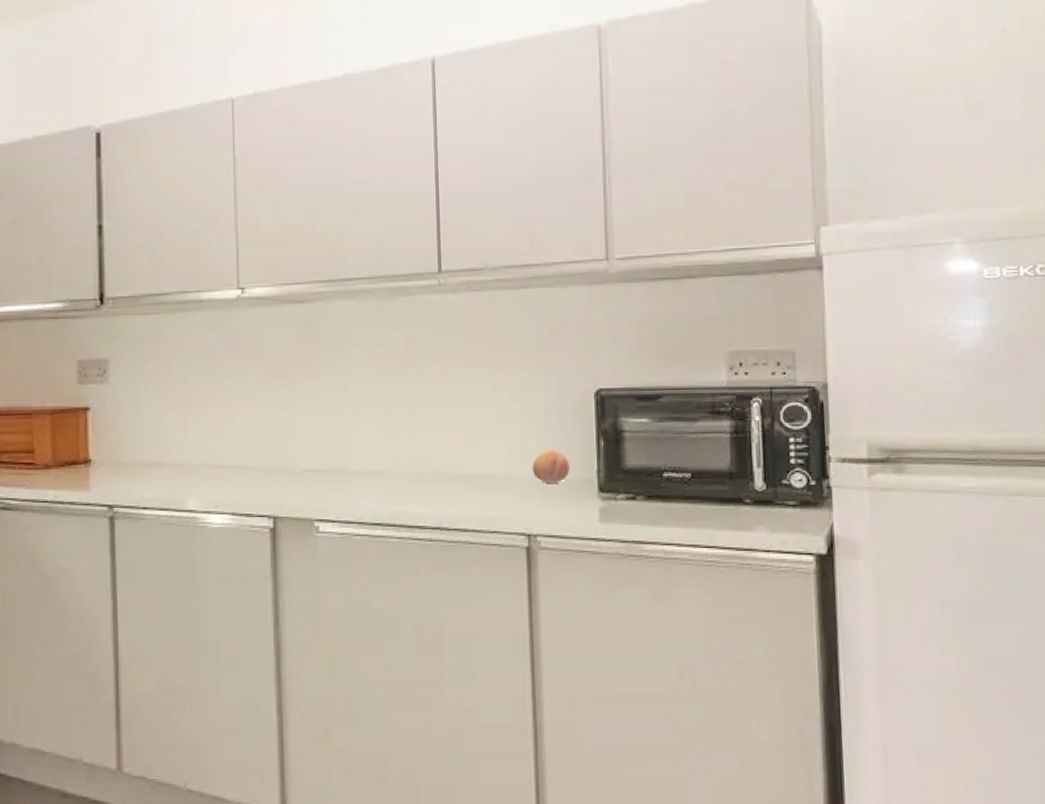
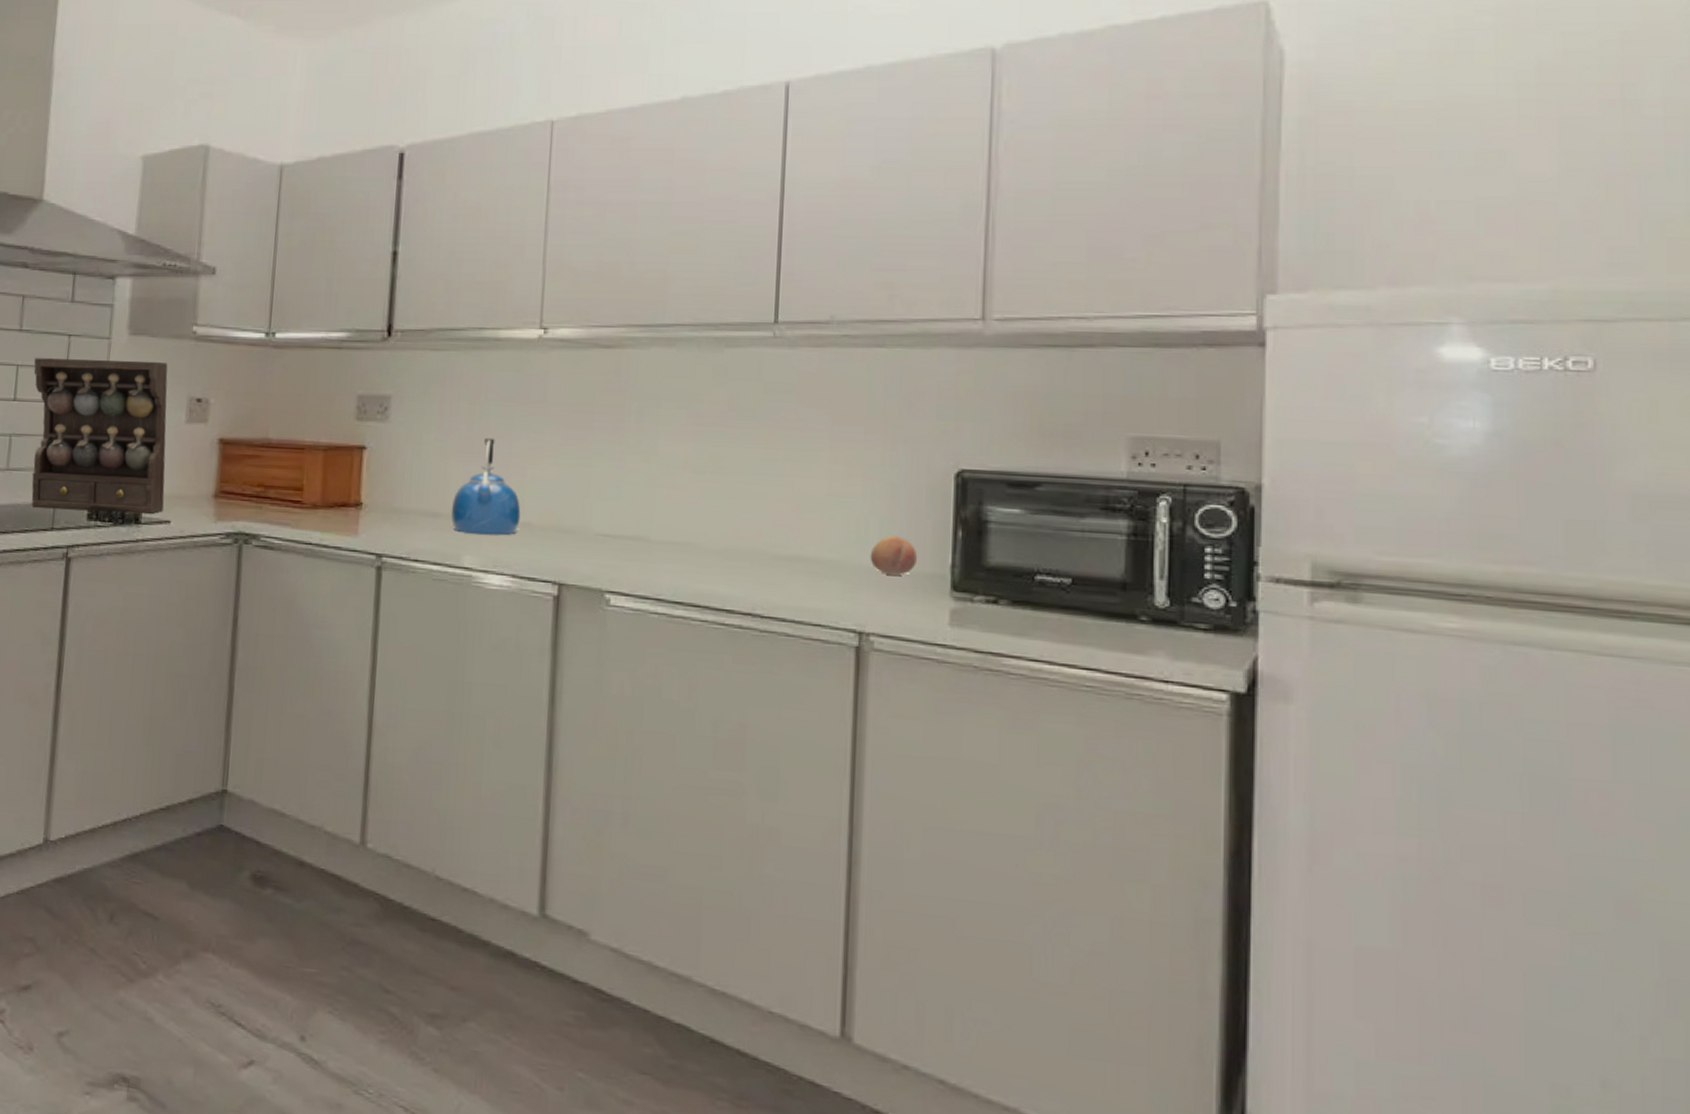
kettle: none [172,391,235,479] -> present [450,438,521,535]

